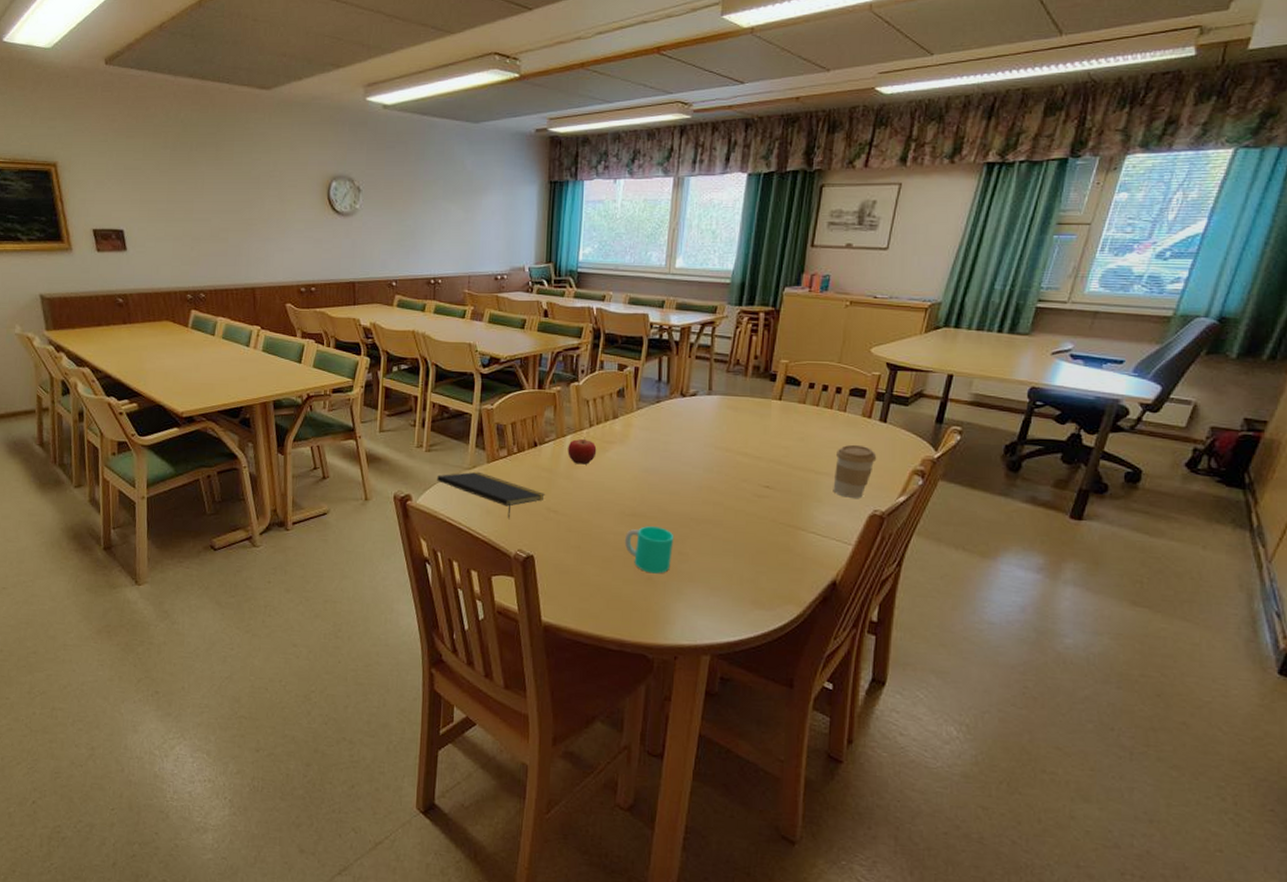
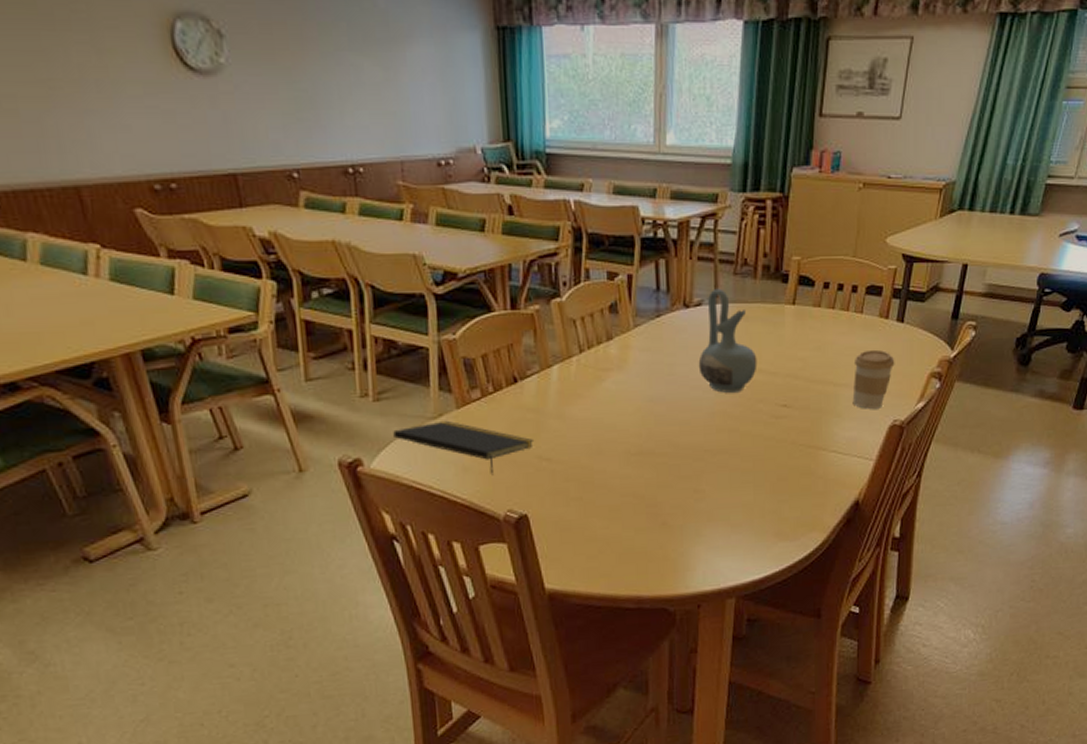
fruit: present [567,437,597,465] -> none [555,366,591,400]
cup: present [624,526,674,574] -> none [632,464,688,518]
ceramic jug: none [690,382,744,471] -> present [698,288,758,393]

